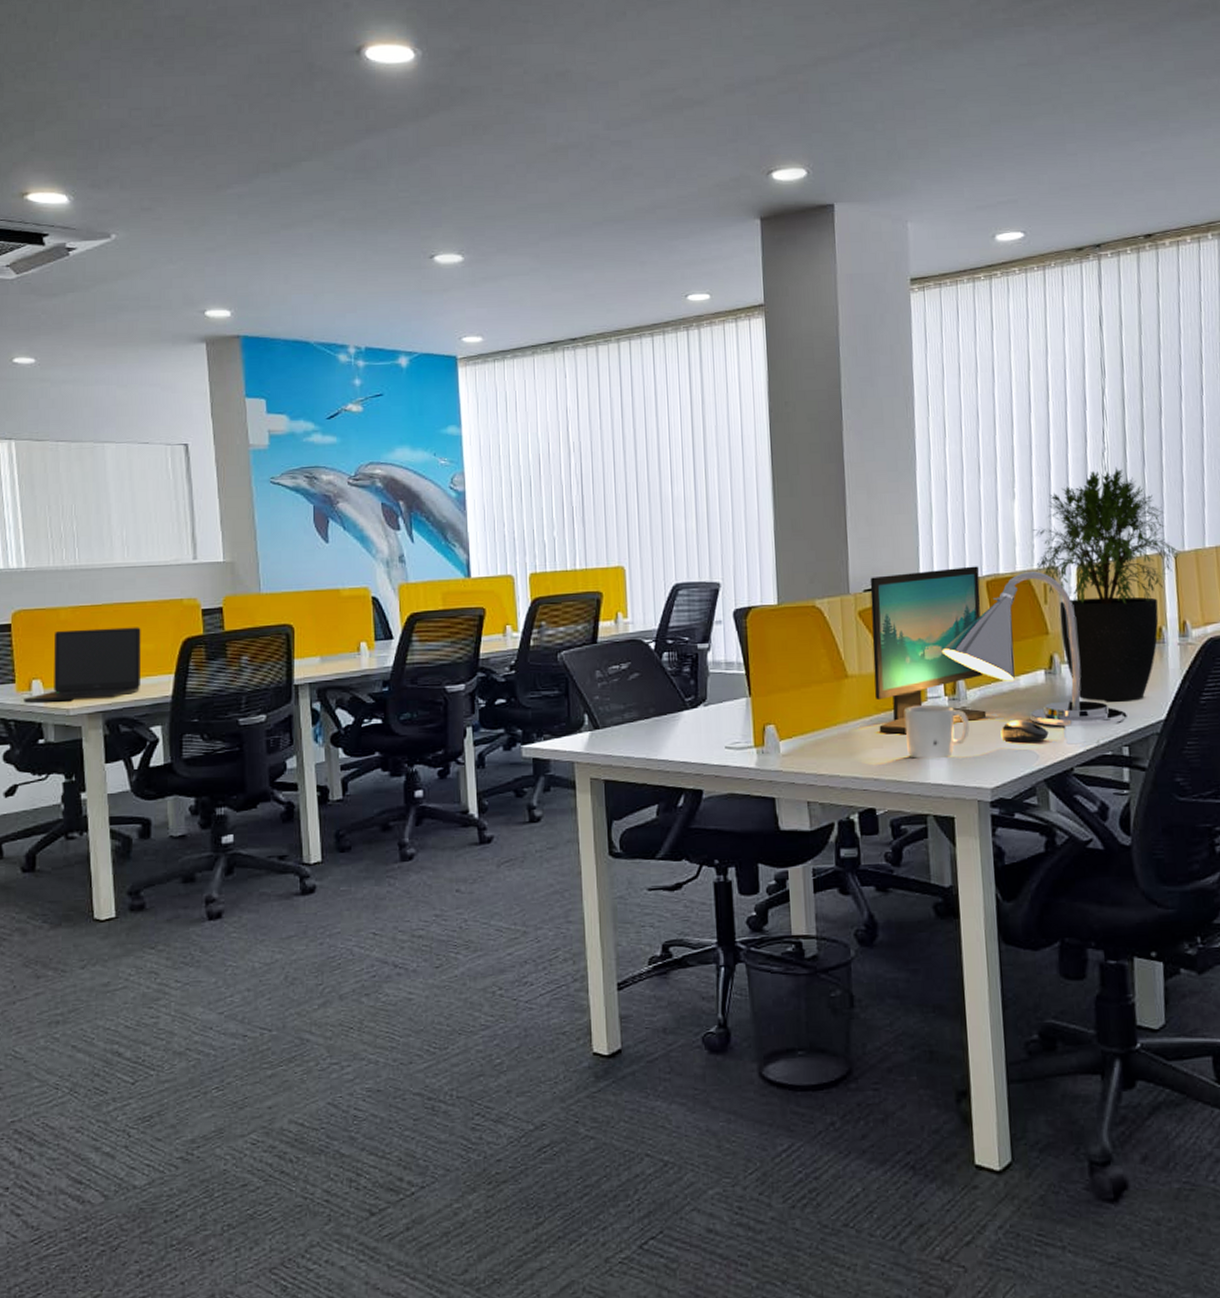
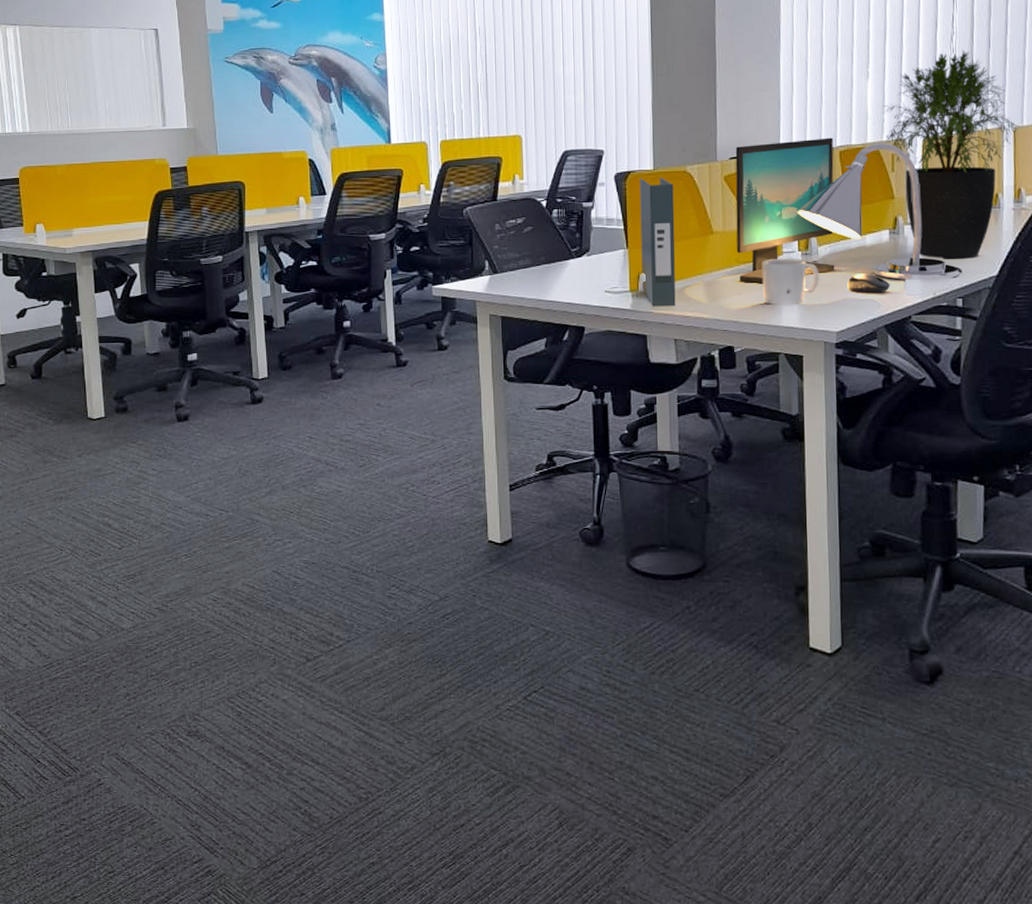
laptop: present [23,627,141,703] -> none [30,182,122,243]
binder: none [762,614,808,764] -> present [639,178,676,307]

